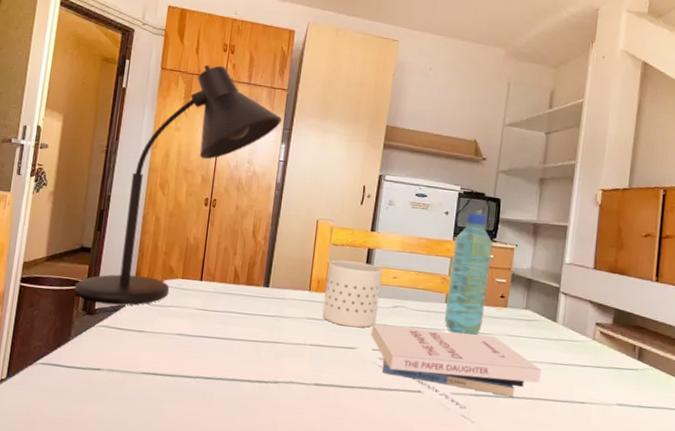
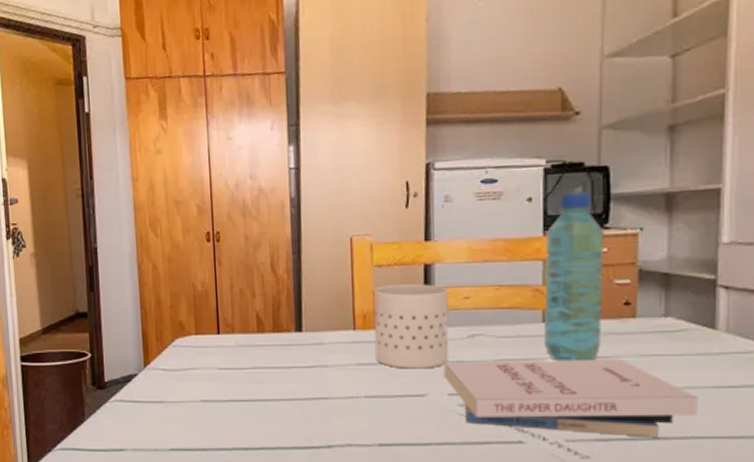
desk lamp: present [73,64,282,306] -> none [77,59,284,376]

